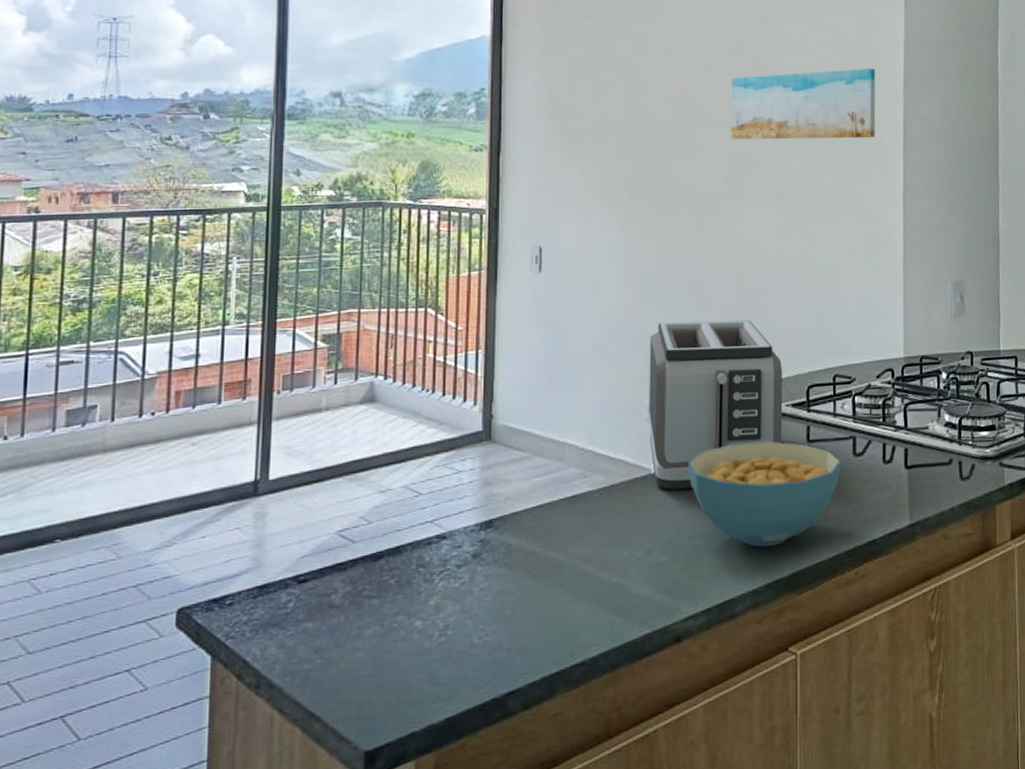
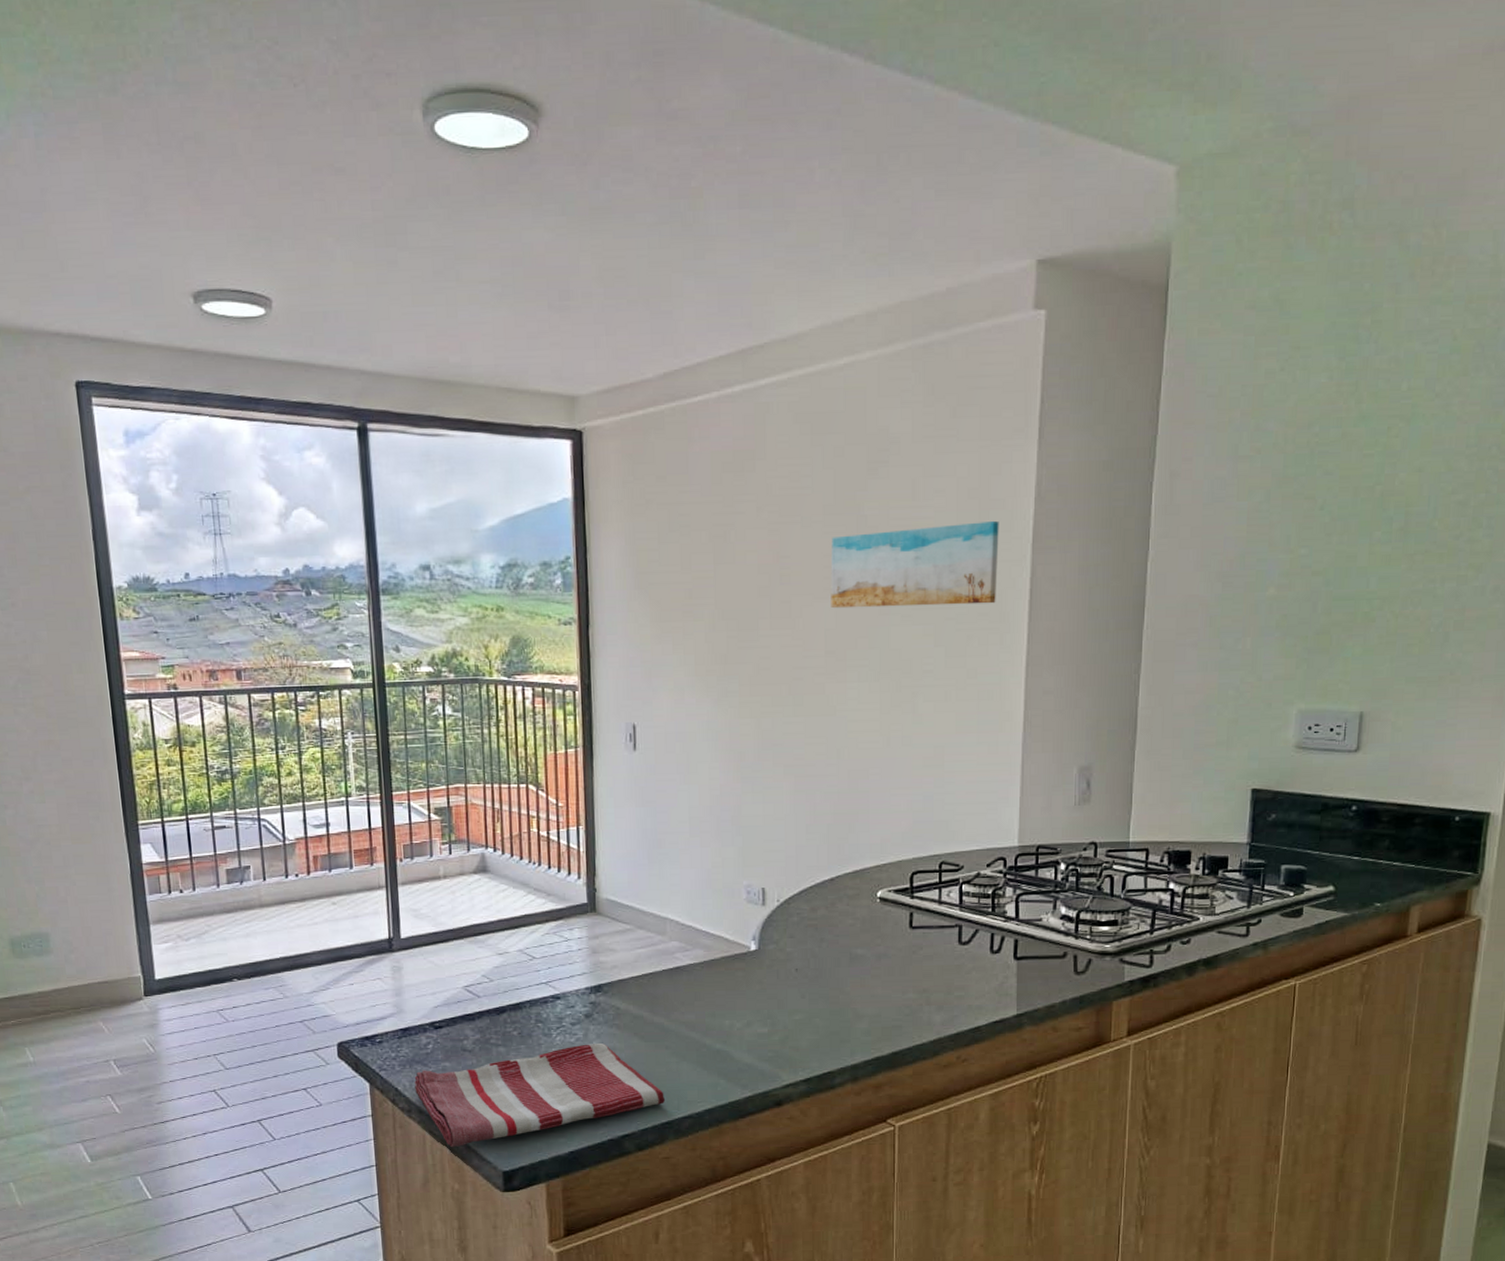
dish towel: none [267,586,557,728] -> present [414,1043,666,1148]
toaster: present [649,320,783,490] -> none [746,803,885,967]
cereal bowl: present [689,442,841,547] -> none [788,926,945,1026]

